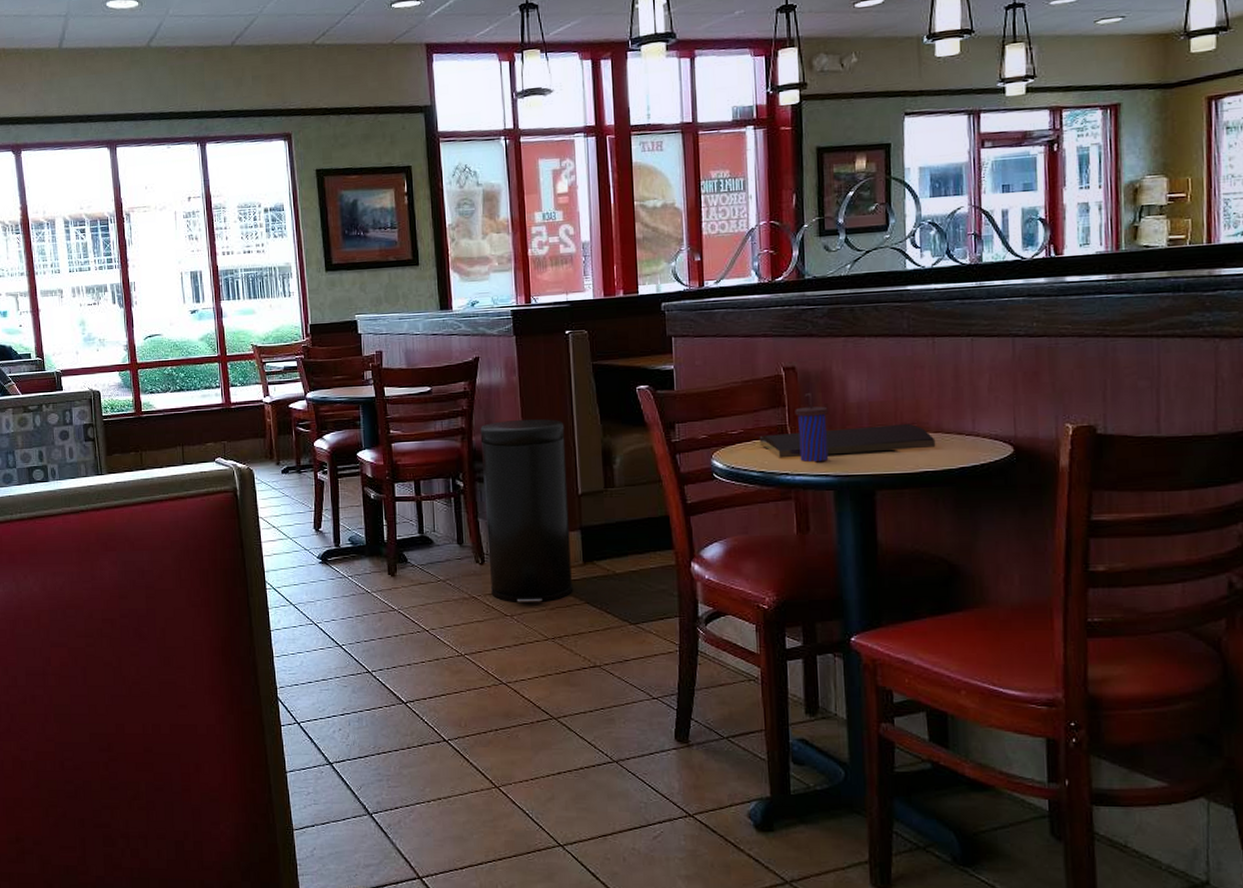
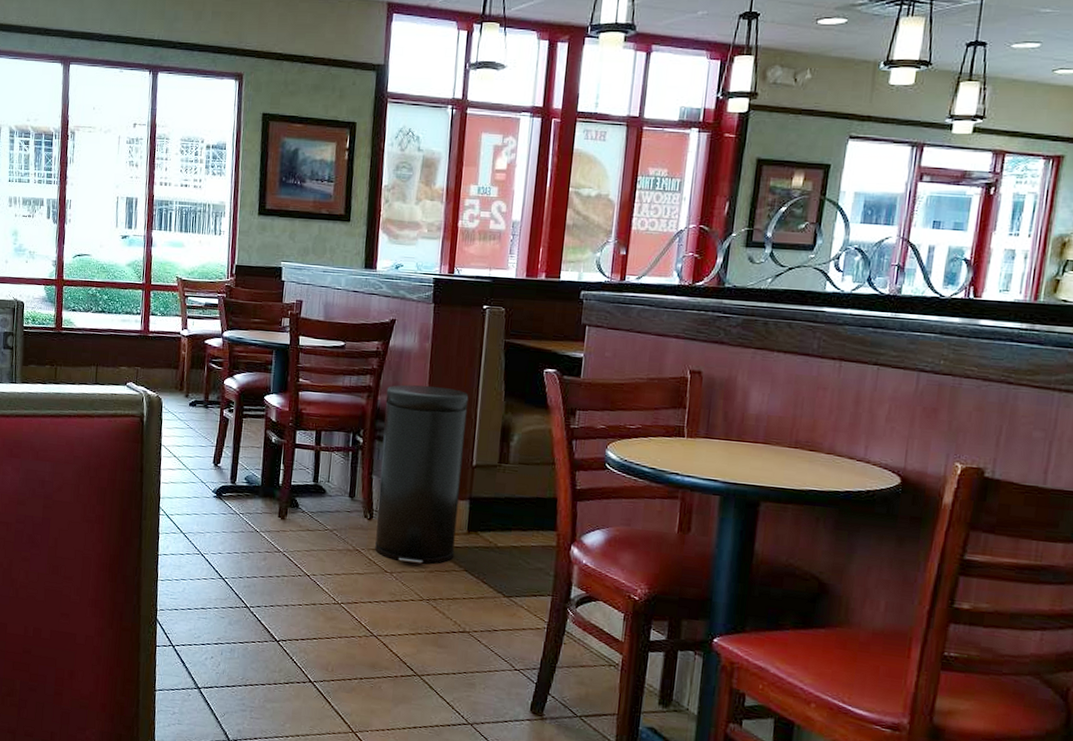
desk pad: present [759,423,936,458] -> none [655,433,827,468]
beverage cup: present [795,392,829,463] -> none [692,398,727,467]

